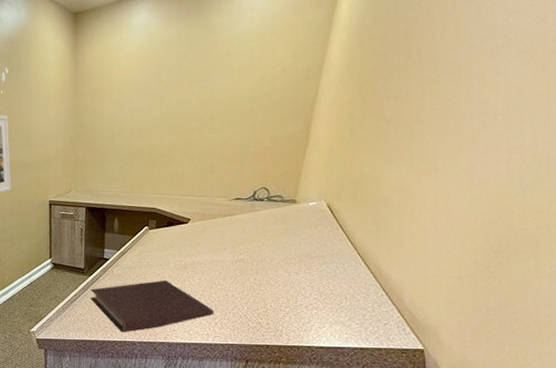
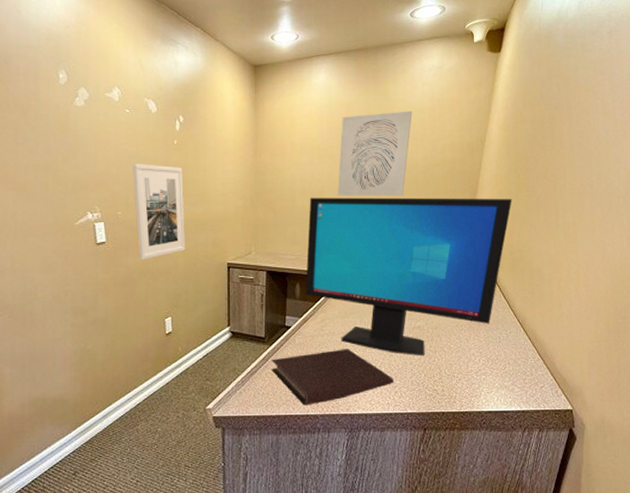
computer monitor: none [124,125,355,289] -> present [305,197,512,356]
wall art: none [157,41,239,133] -> present [337,111,412,196]

